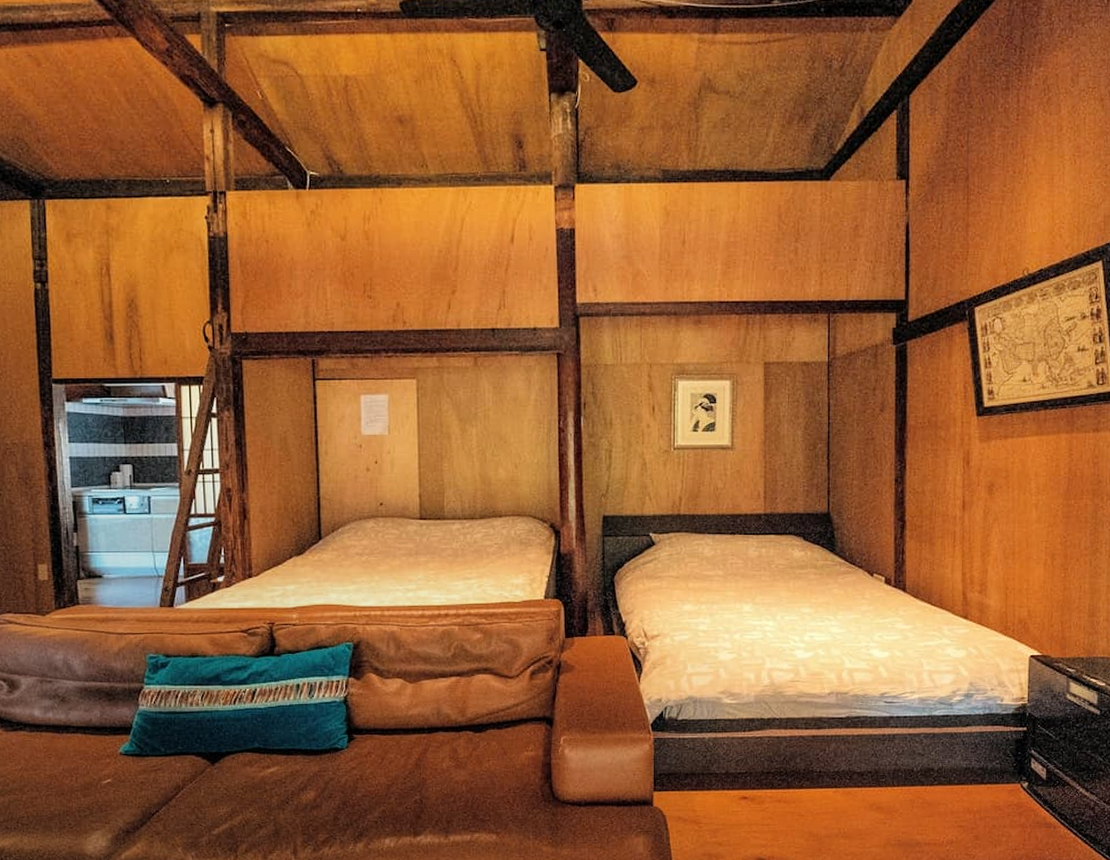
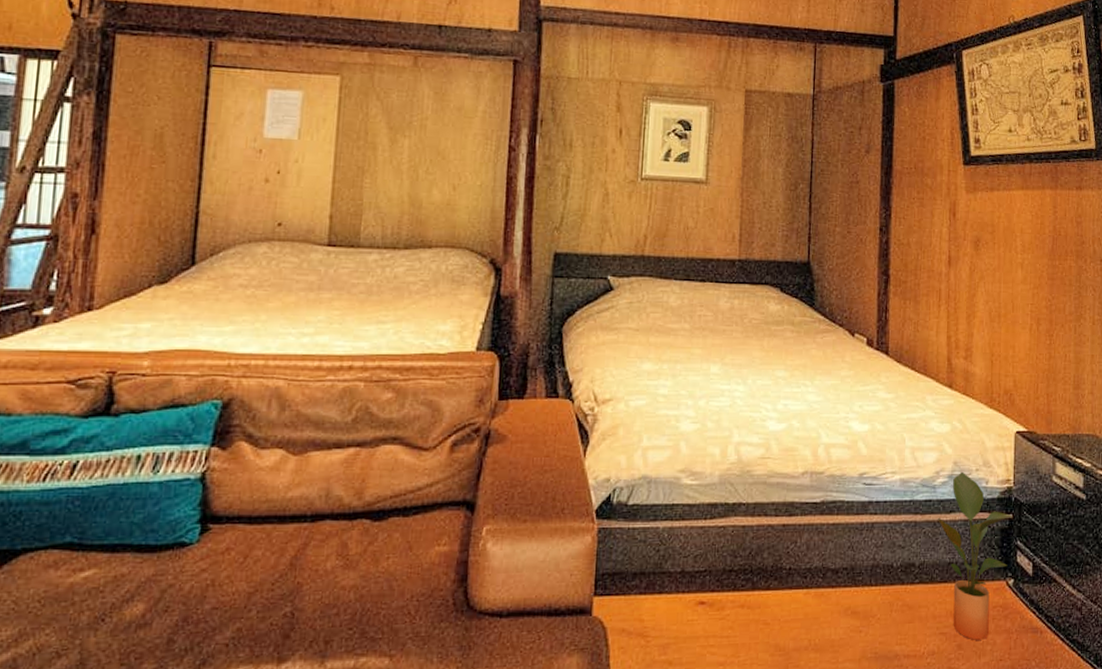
potted plant: none [954,691,1027,832] -> present [937,471,1013,640]

